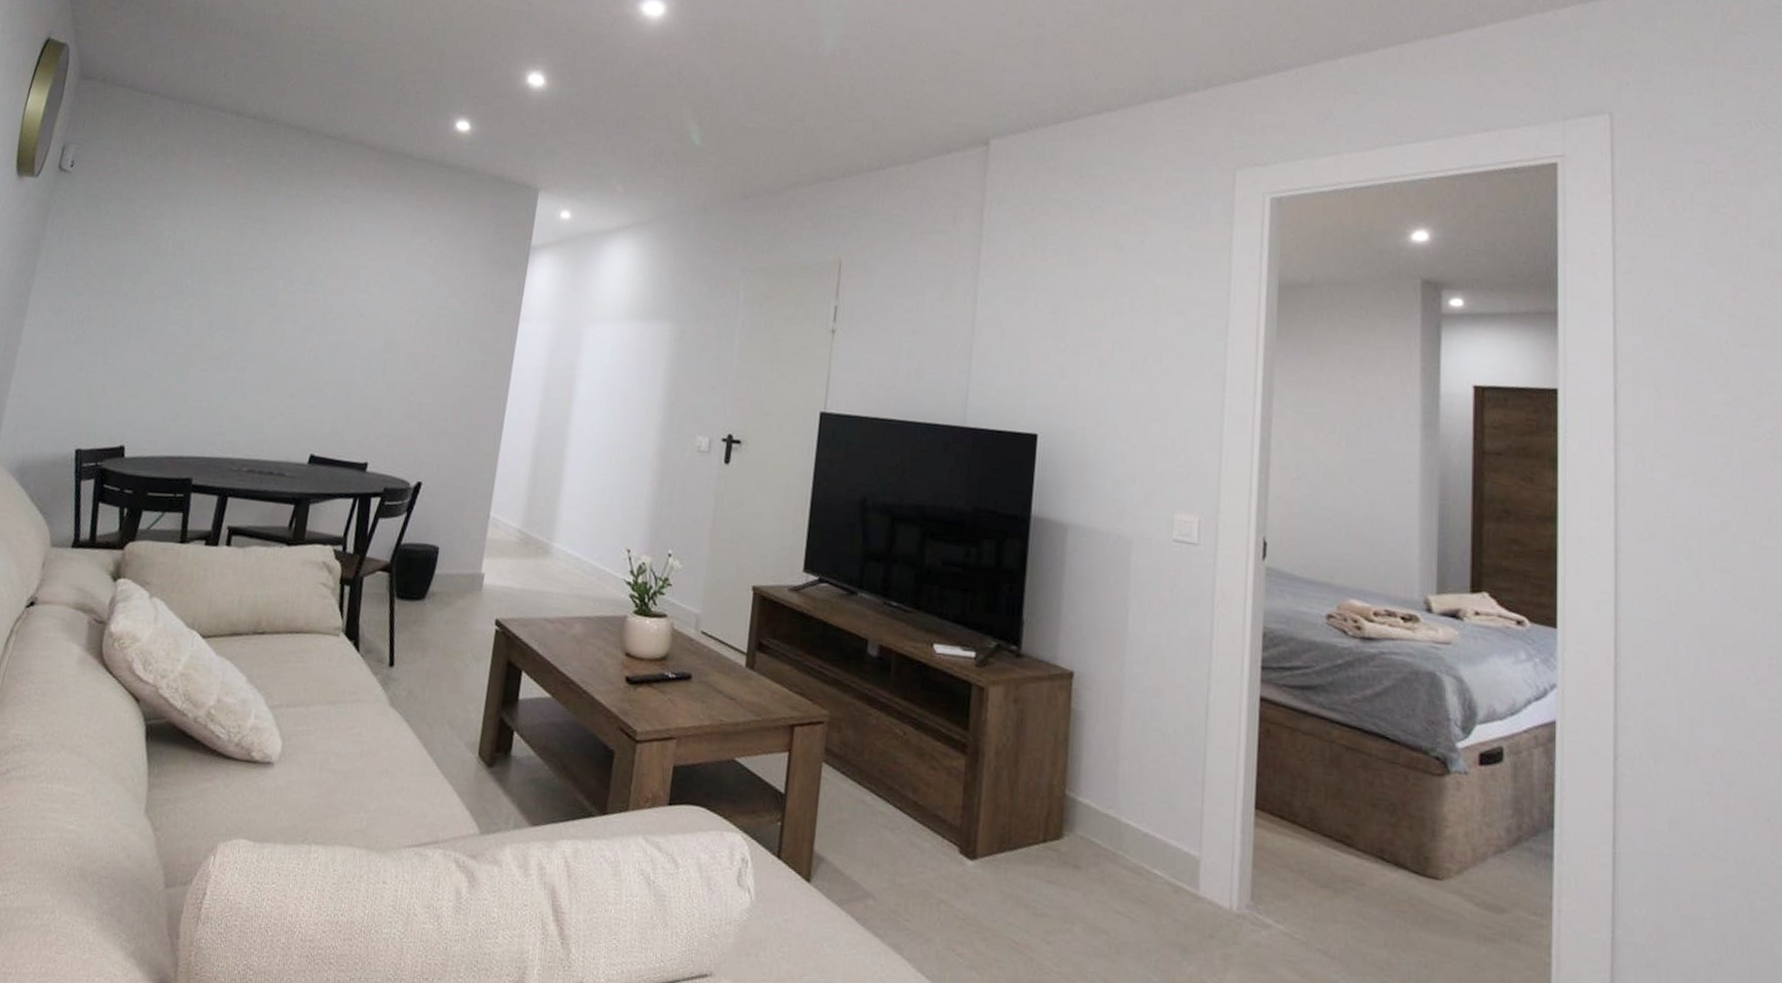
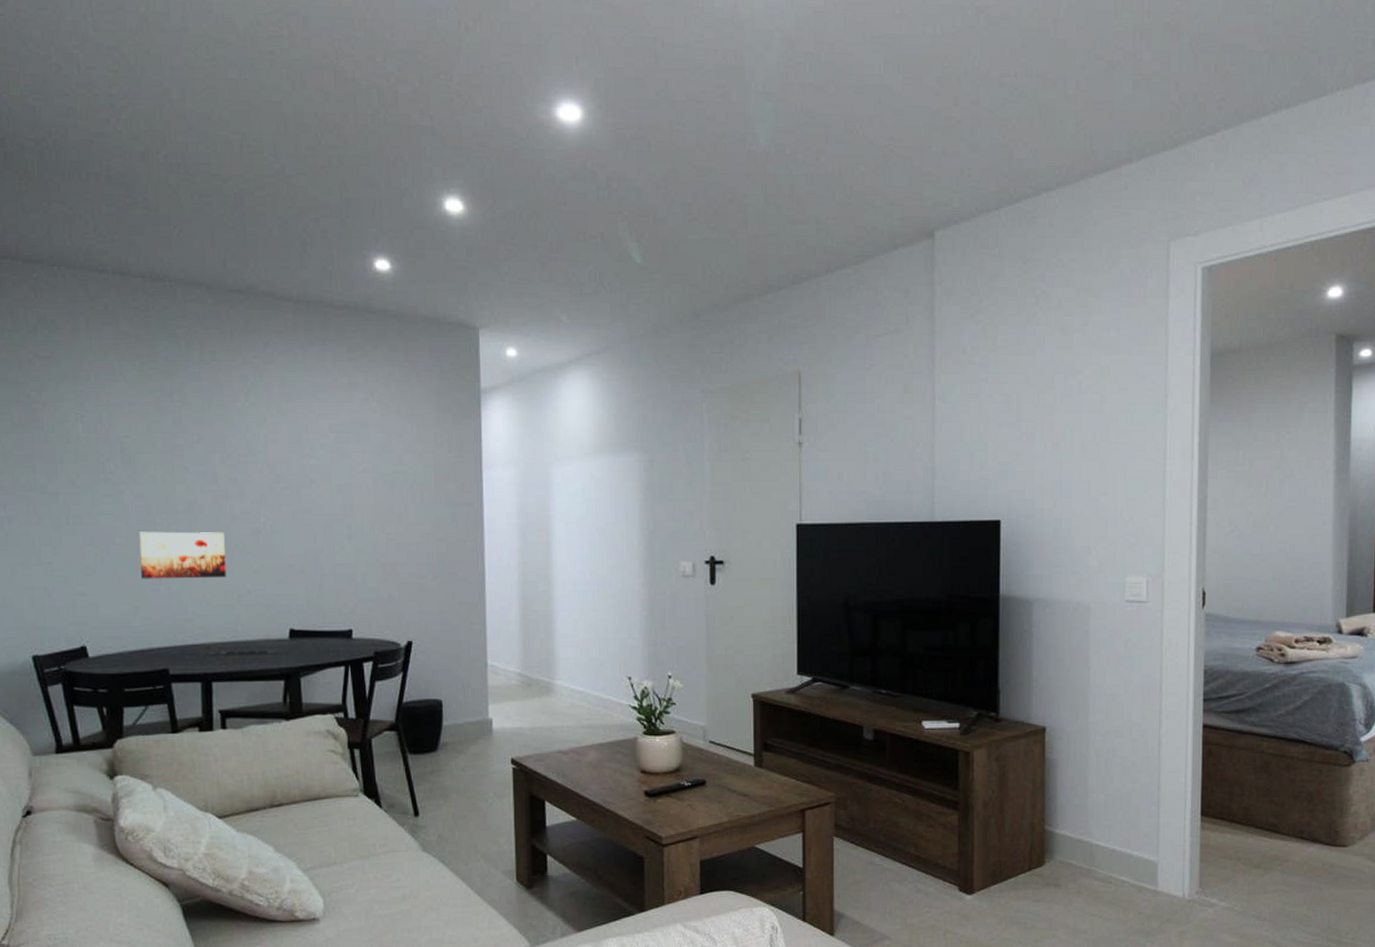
wall art: none [189,344,272,397] -> present [139,531,226,579]

